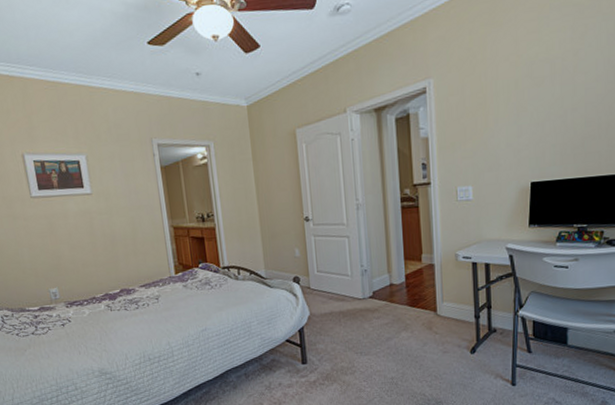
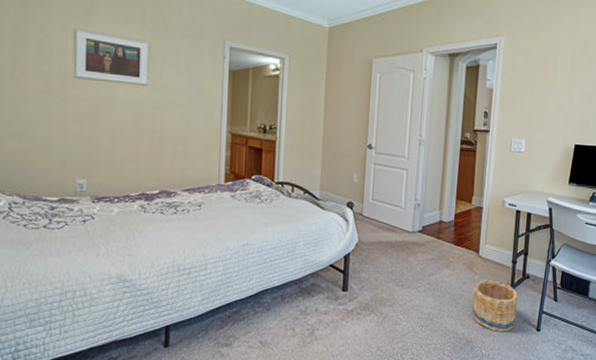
basket: none [436,338,487,390] -> present [472,280,518,332]

